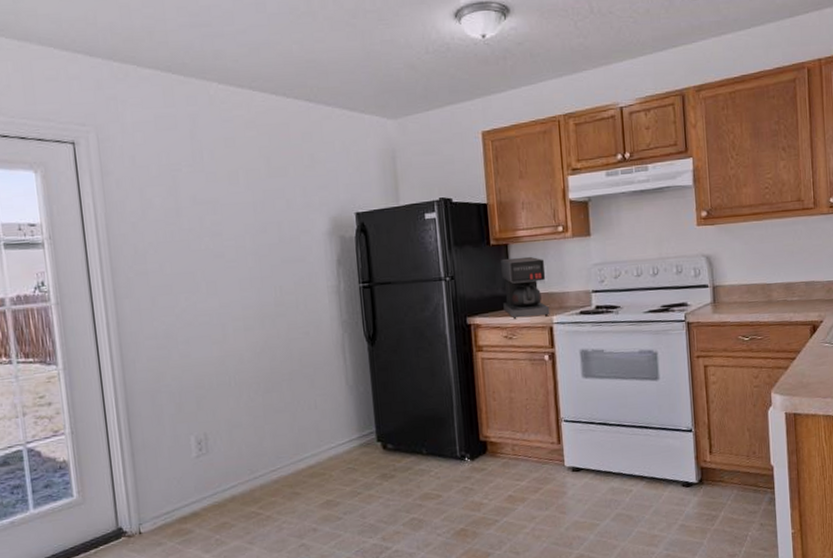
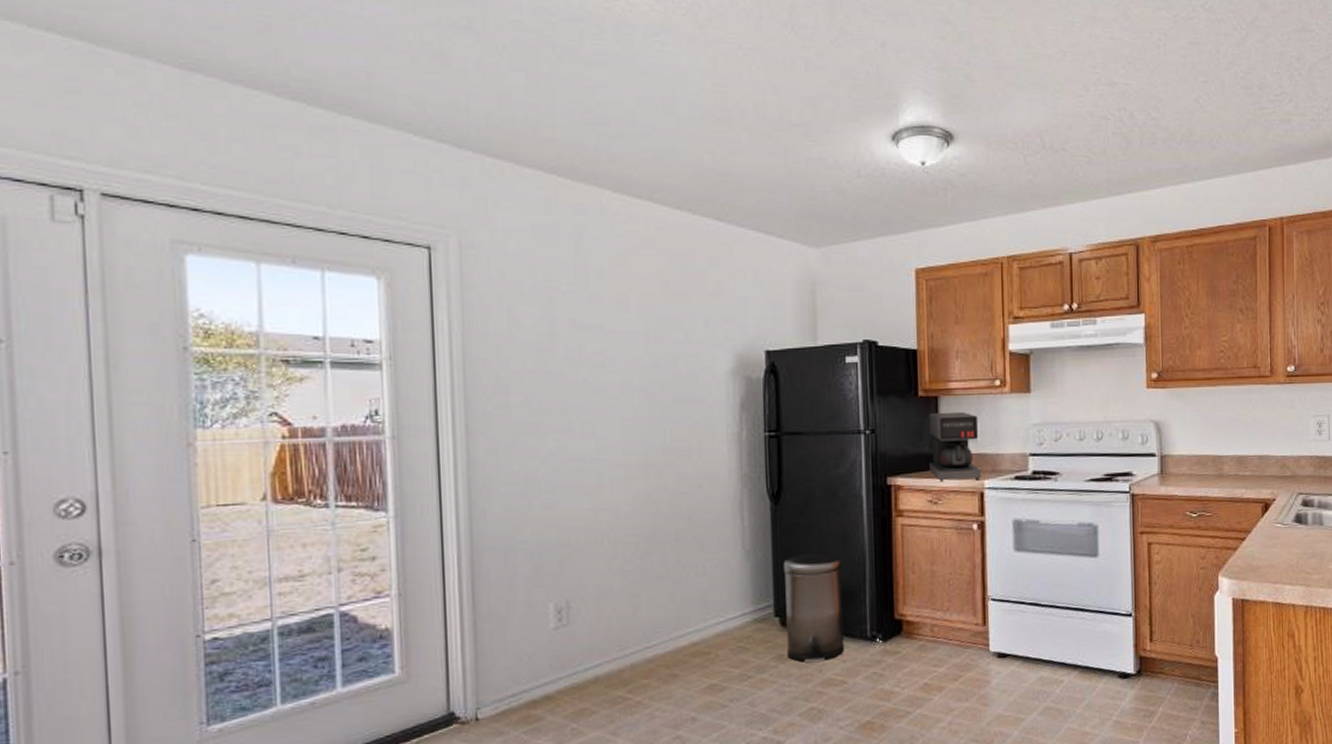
pedal bin: none [381,385,438,481] -> present [783,552,844,663]

